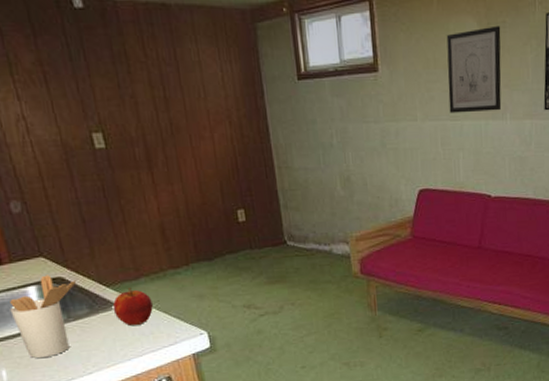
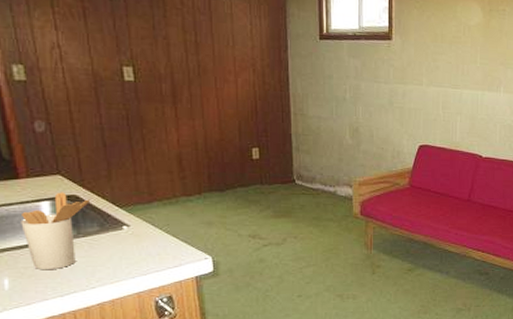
apple: present [112,286,153,326] -> none [123,209,162,245]
wall art: present [446,26,502,113] -> none [451,12,501,84]

